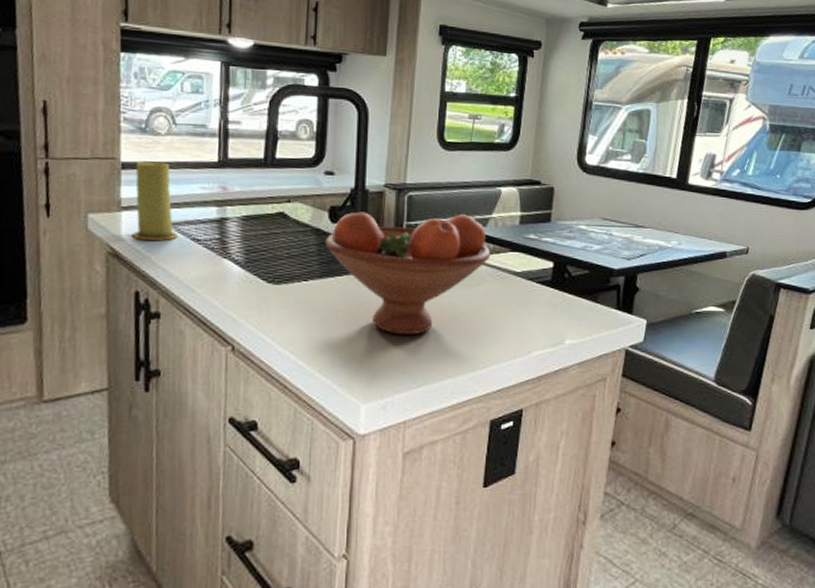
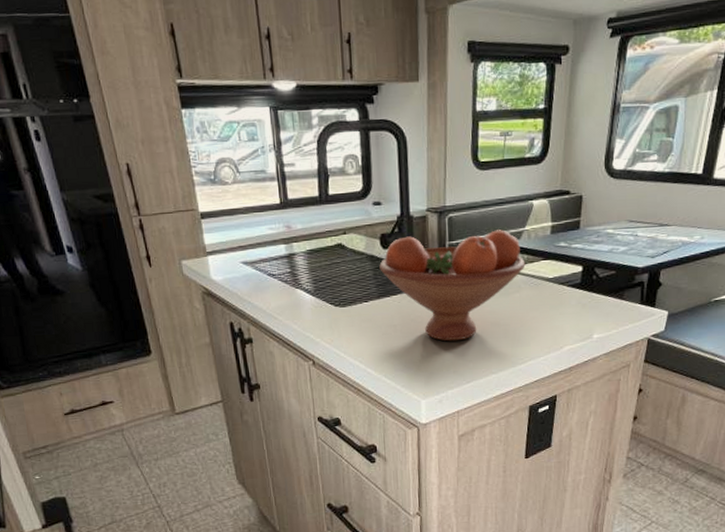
candle: present [132,161,178,240] -> none [212,208,256,279]

